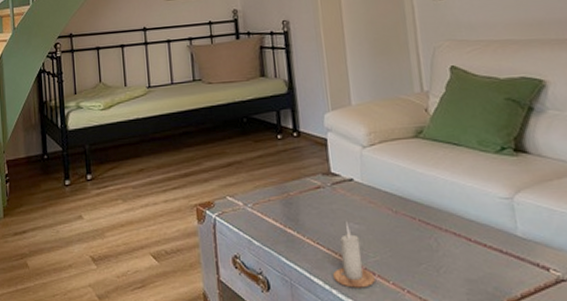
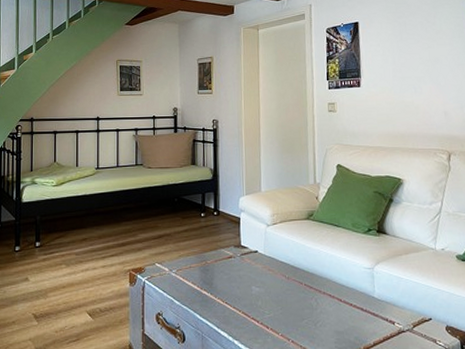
candle: present [333,221,375,288] -> none [236,285,268,339]

